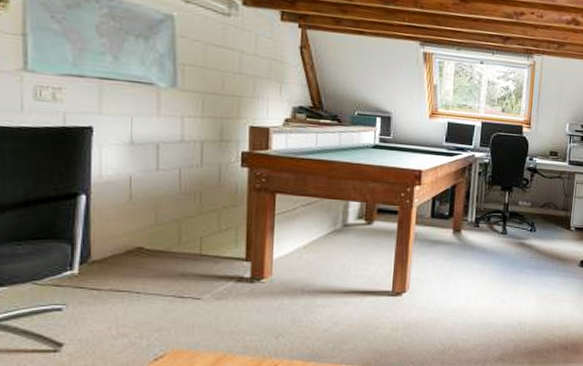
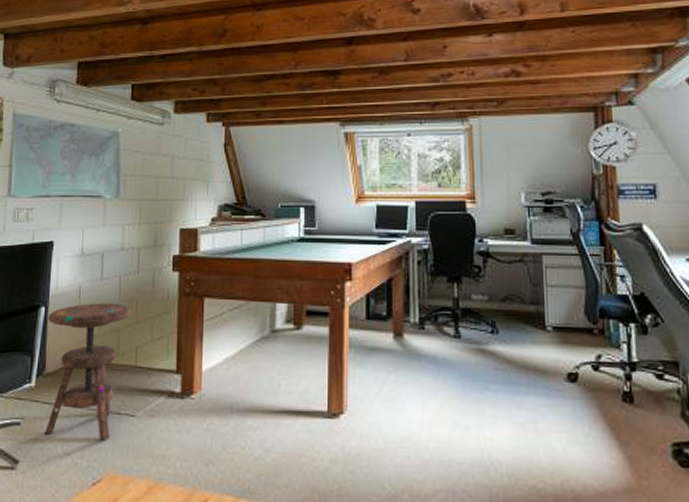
side table: none [91,193,195,321] -> present [44,303,132,440]

